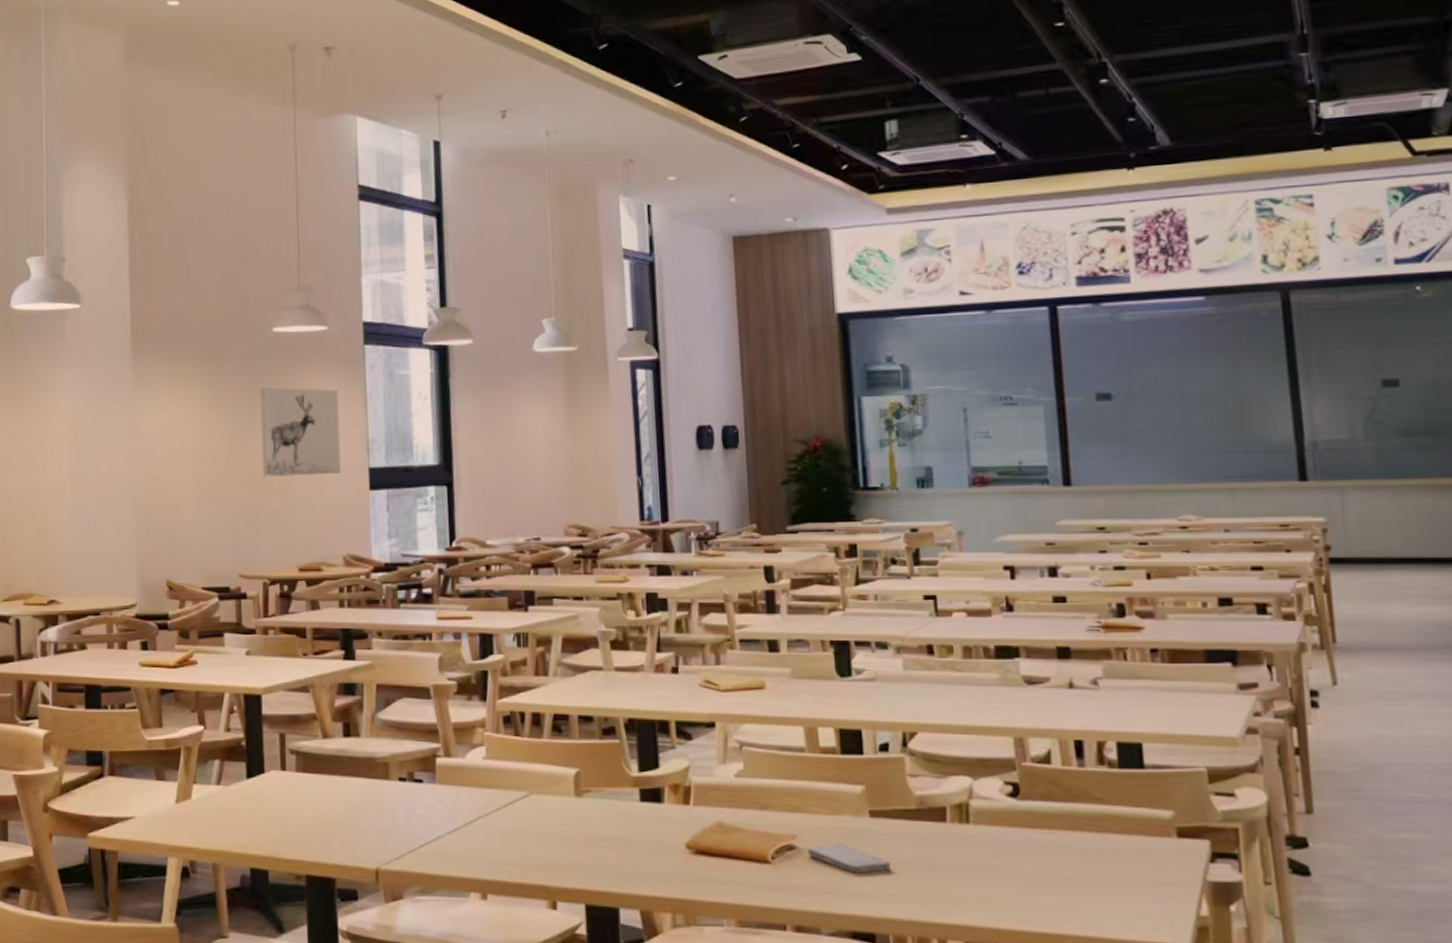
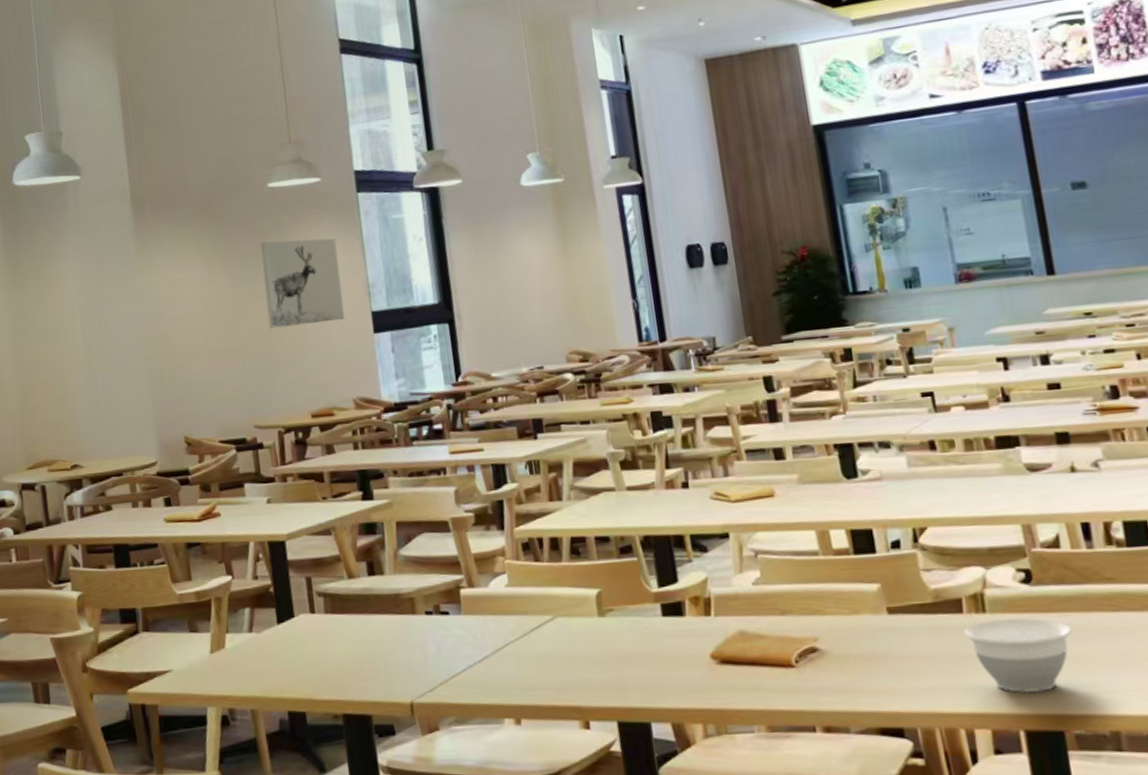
smartphone: present [808,843,892,874] -> none [830,642,914,671]
bowl: none [945,832,1056,909] -> present [963,618,1073,693]

